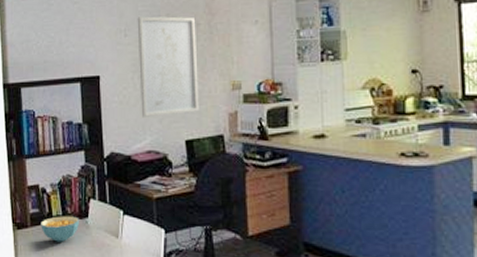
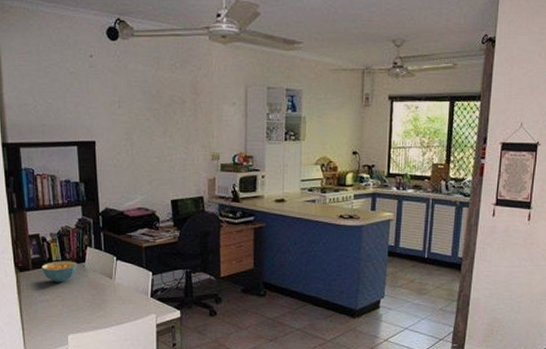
wall art: present [137,16,199,117] -> none [130,91,183,179]

